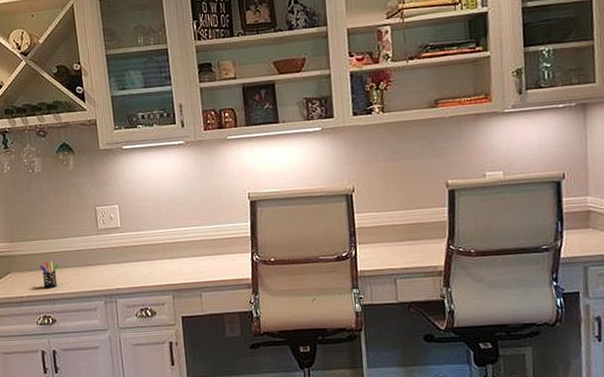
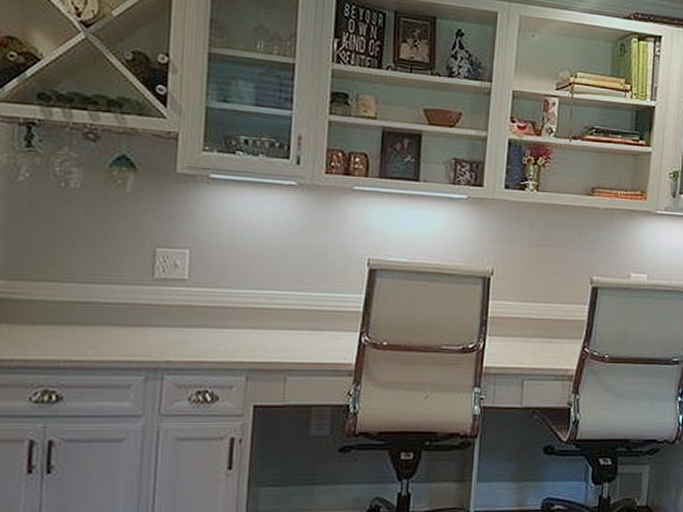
pen holder: present [40,261,59,289] -> none [51,313,83,352]

